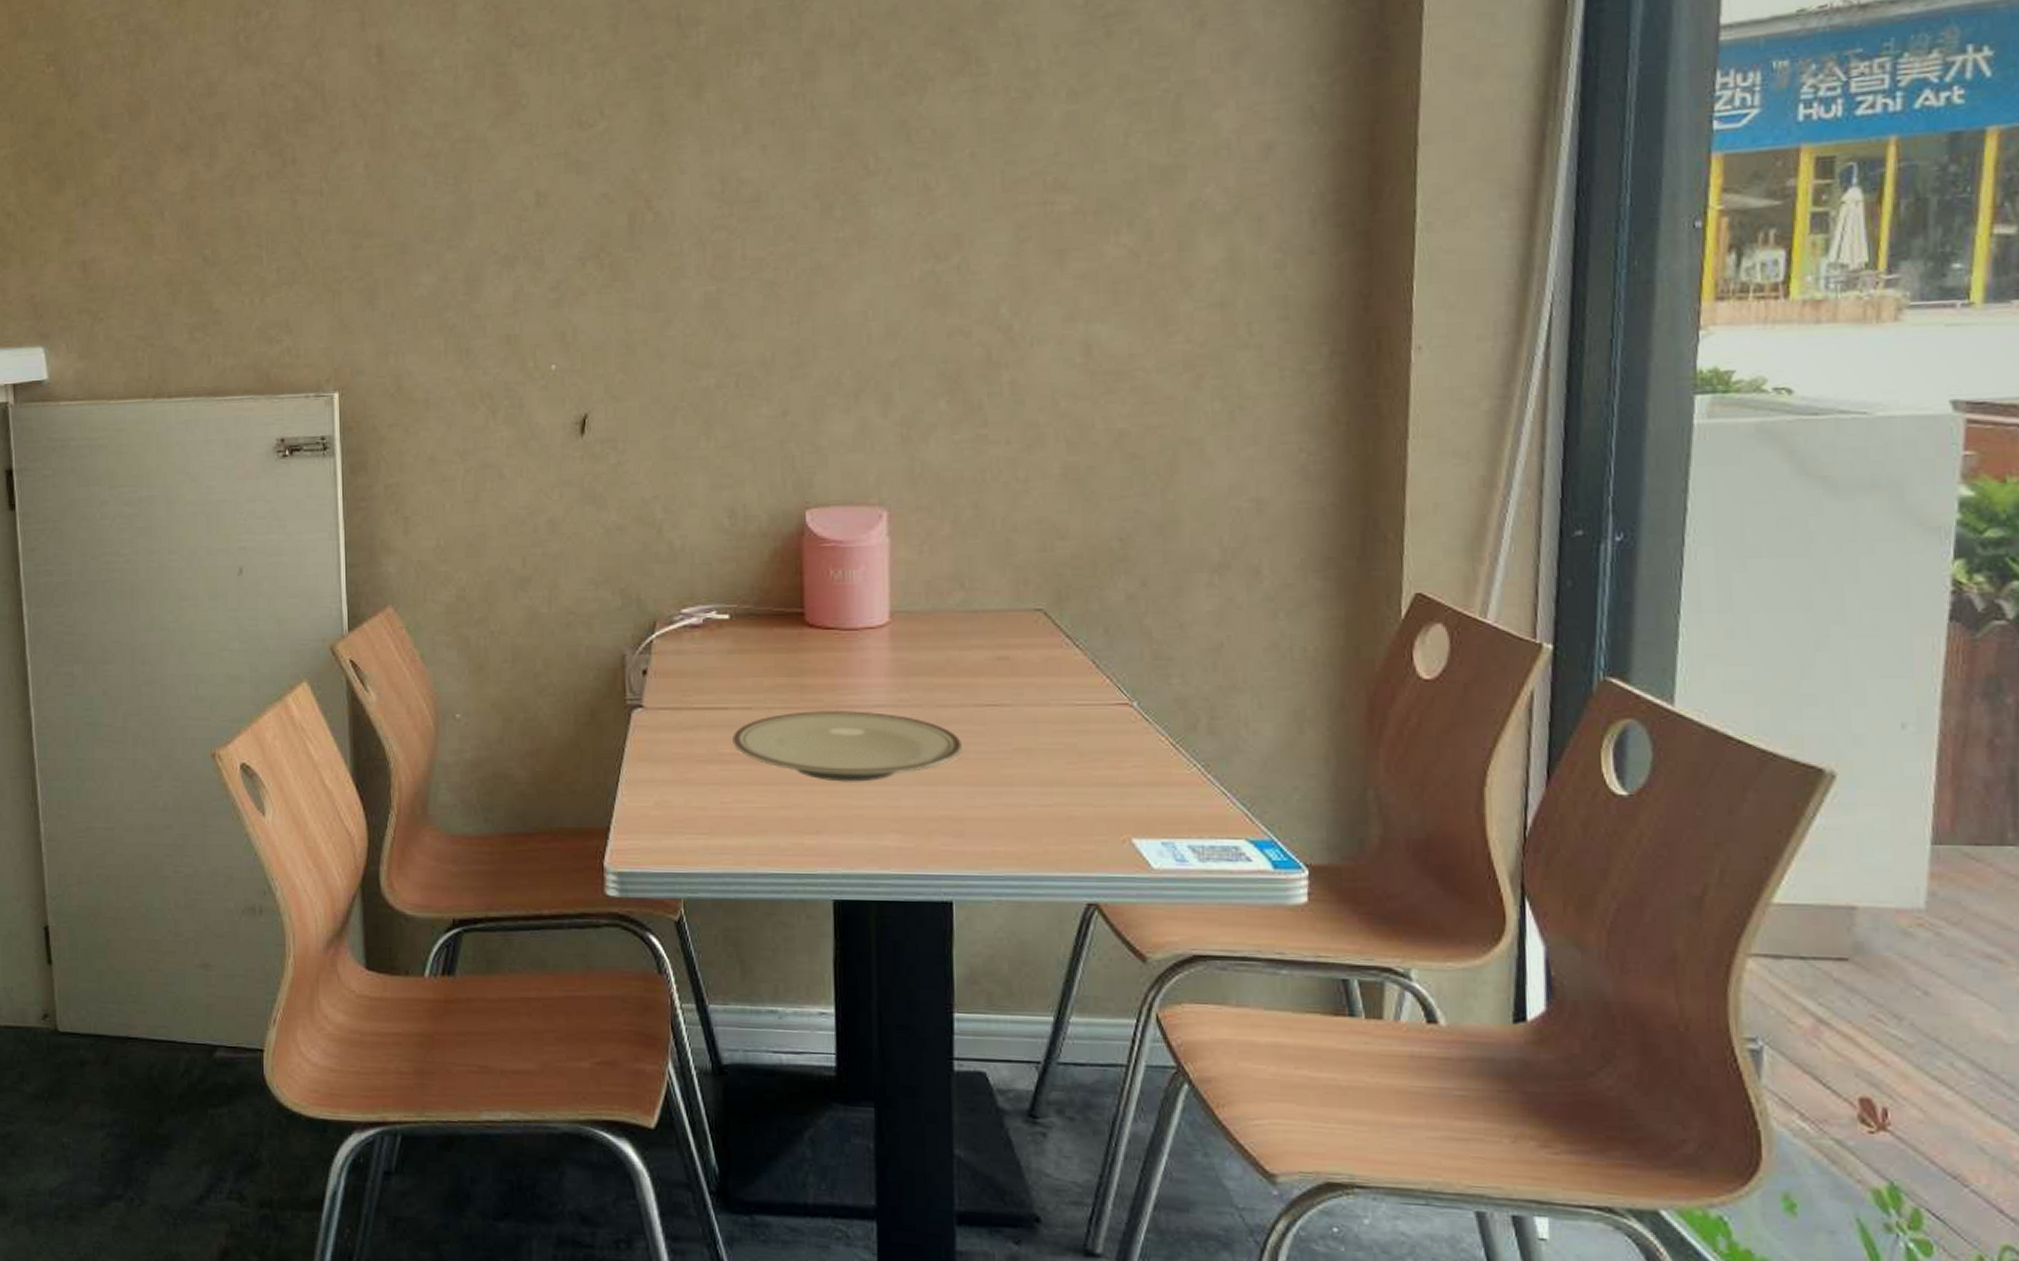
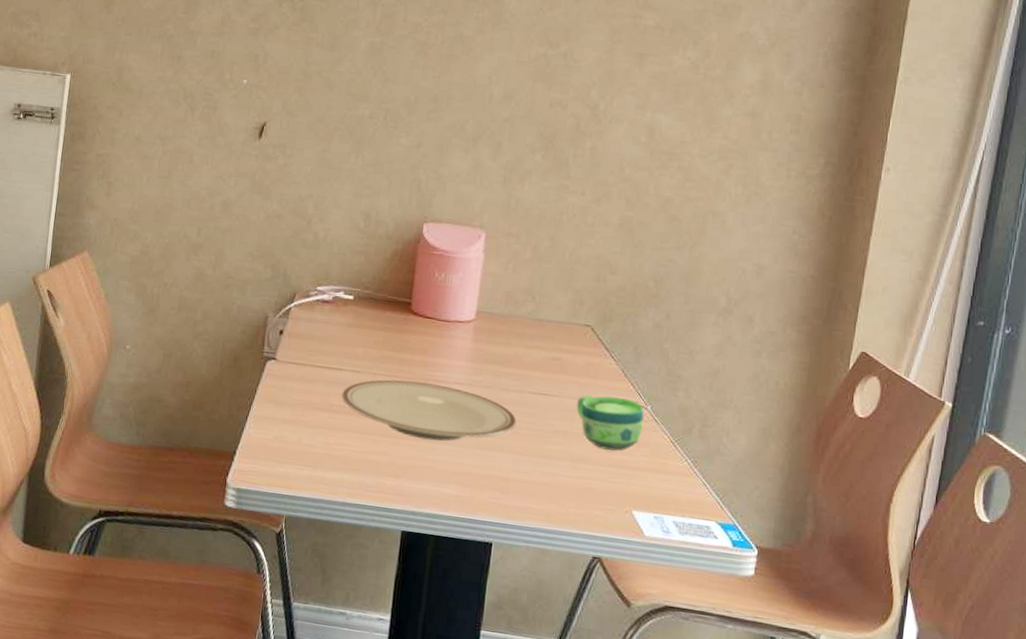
cup: none [1037,695,1132,765] -> present [576,395,644,451]

